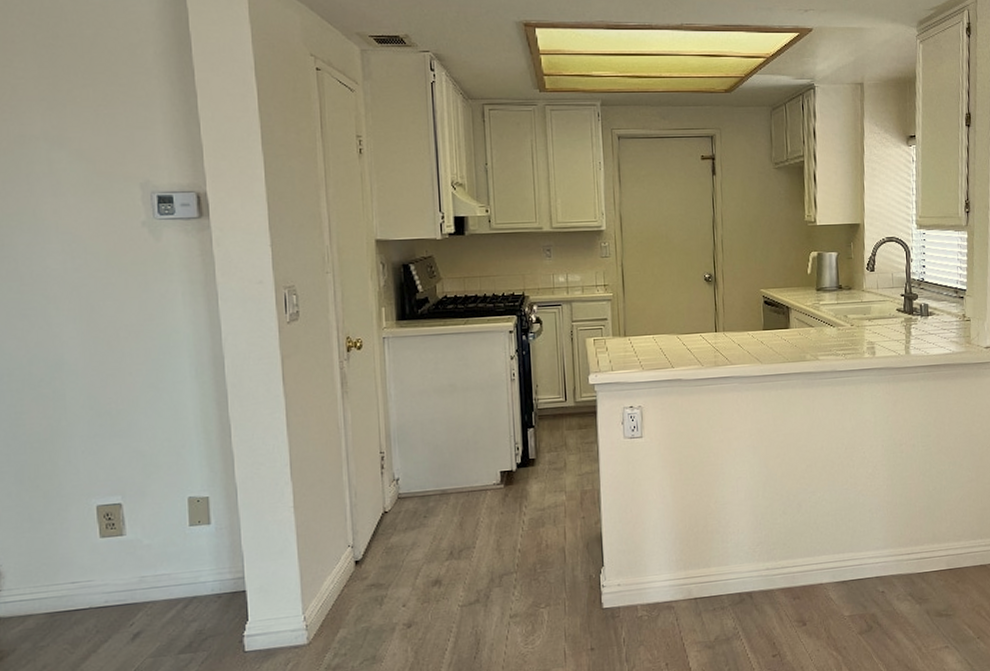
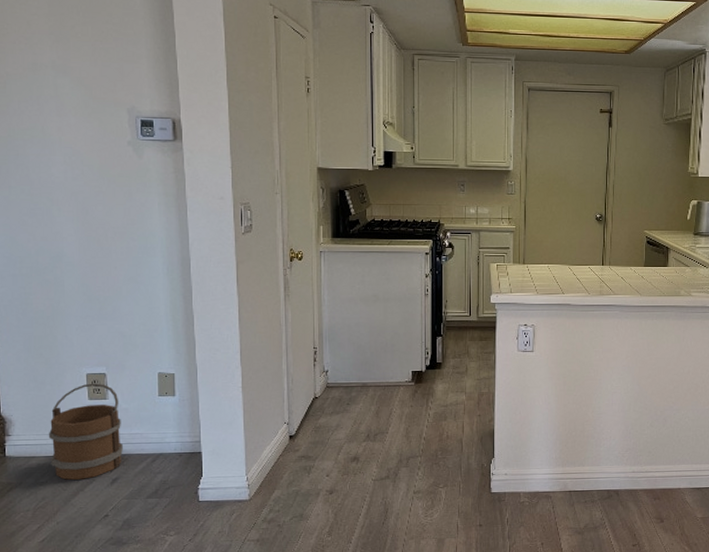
bucket: none [48,516,146,641] -> present [48,383,123,480]

